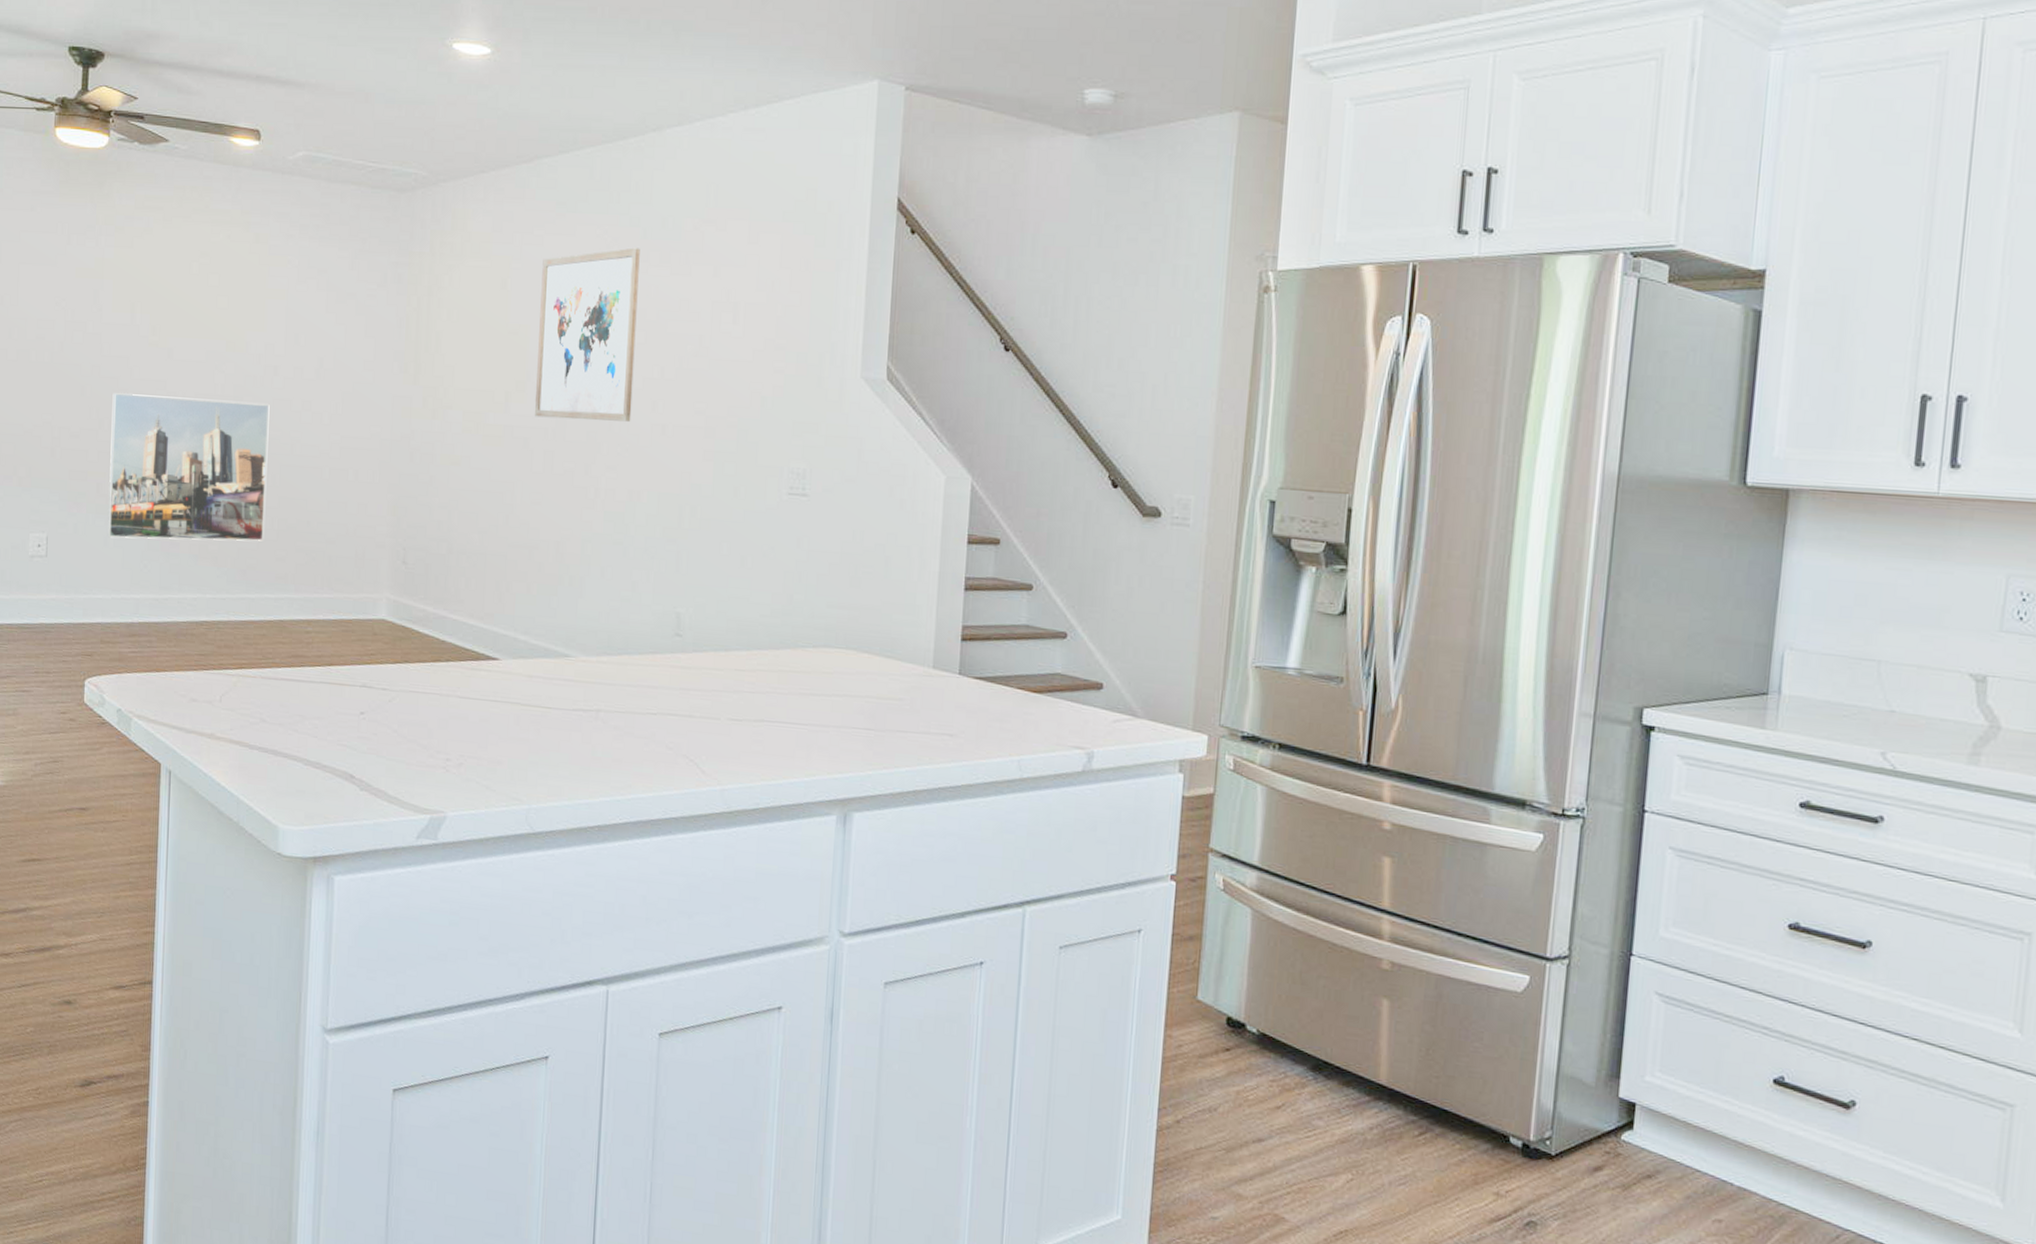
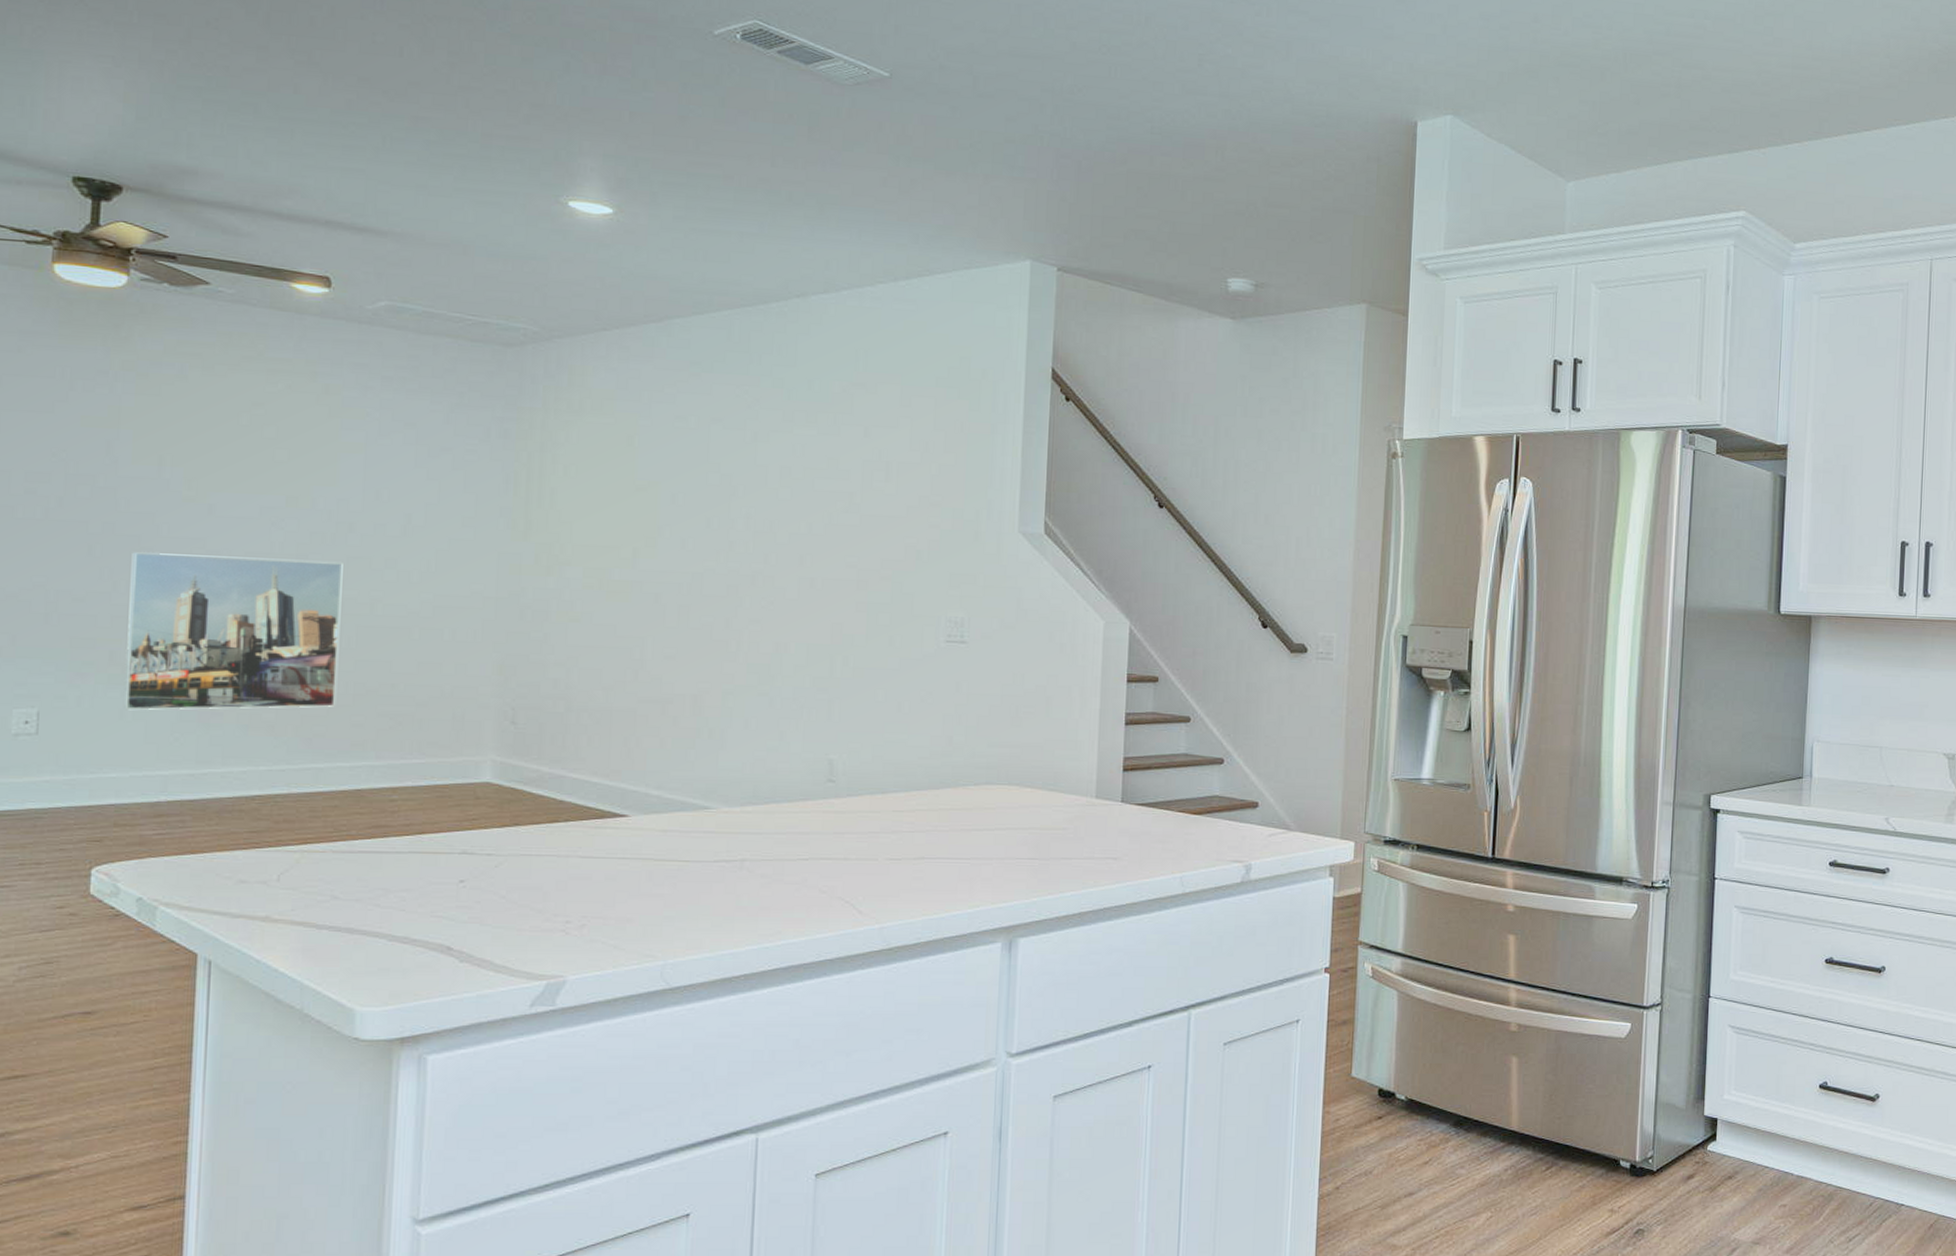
wall art: present [534,247,640,422] -> none [666,408,784,576]

